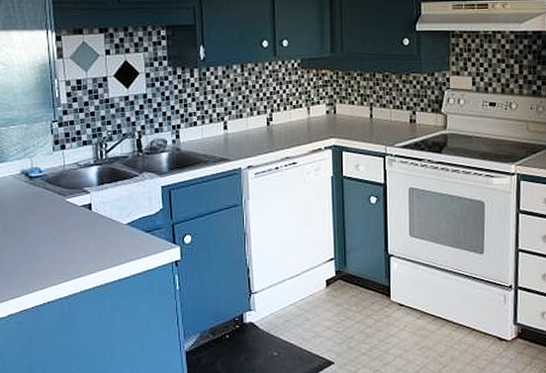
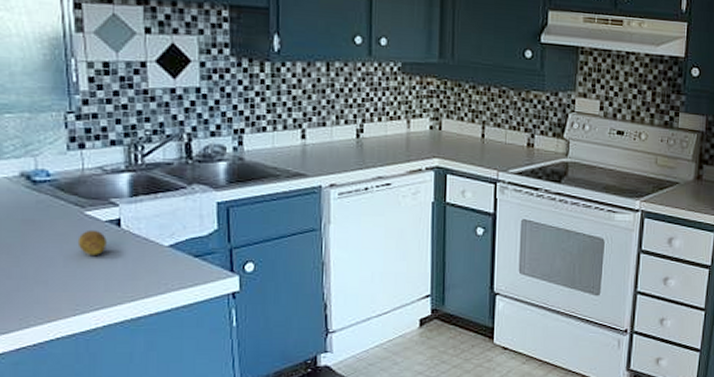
fruit: none [61,213,82,234] -> present [77,229,107,255]

